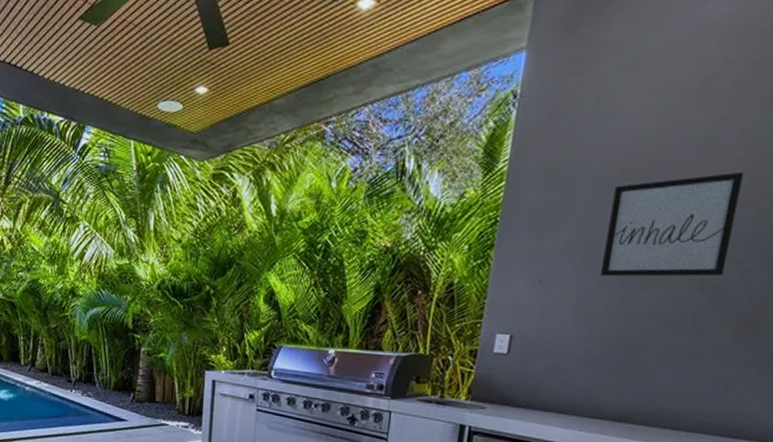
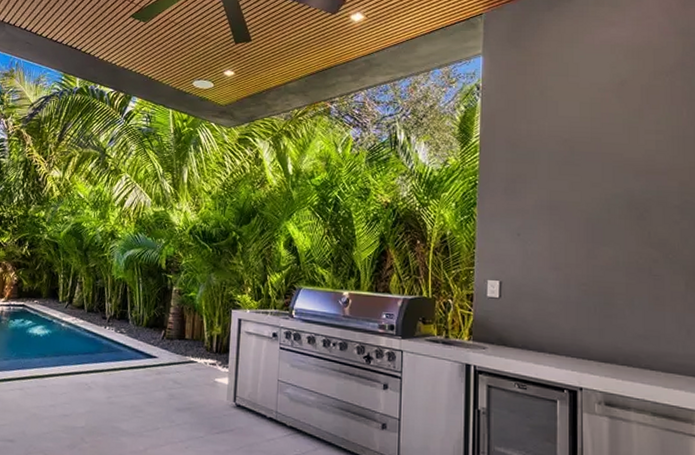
wall art: present [601,171,744,277] -> none [567,151,666,234]

